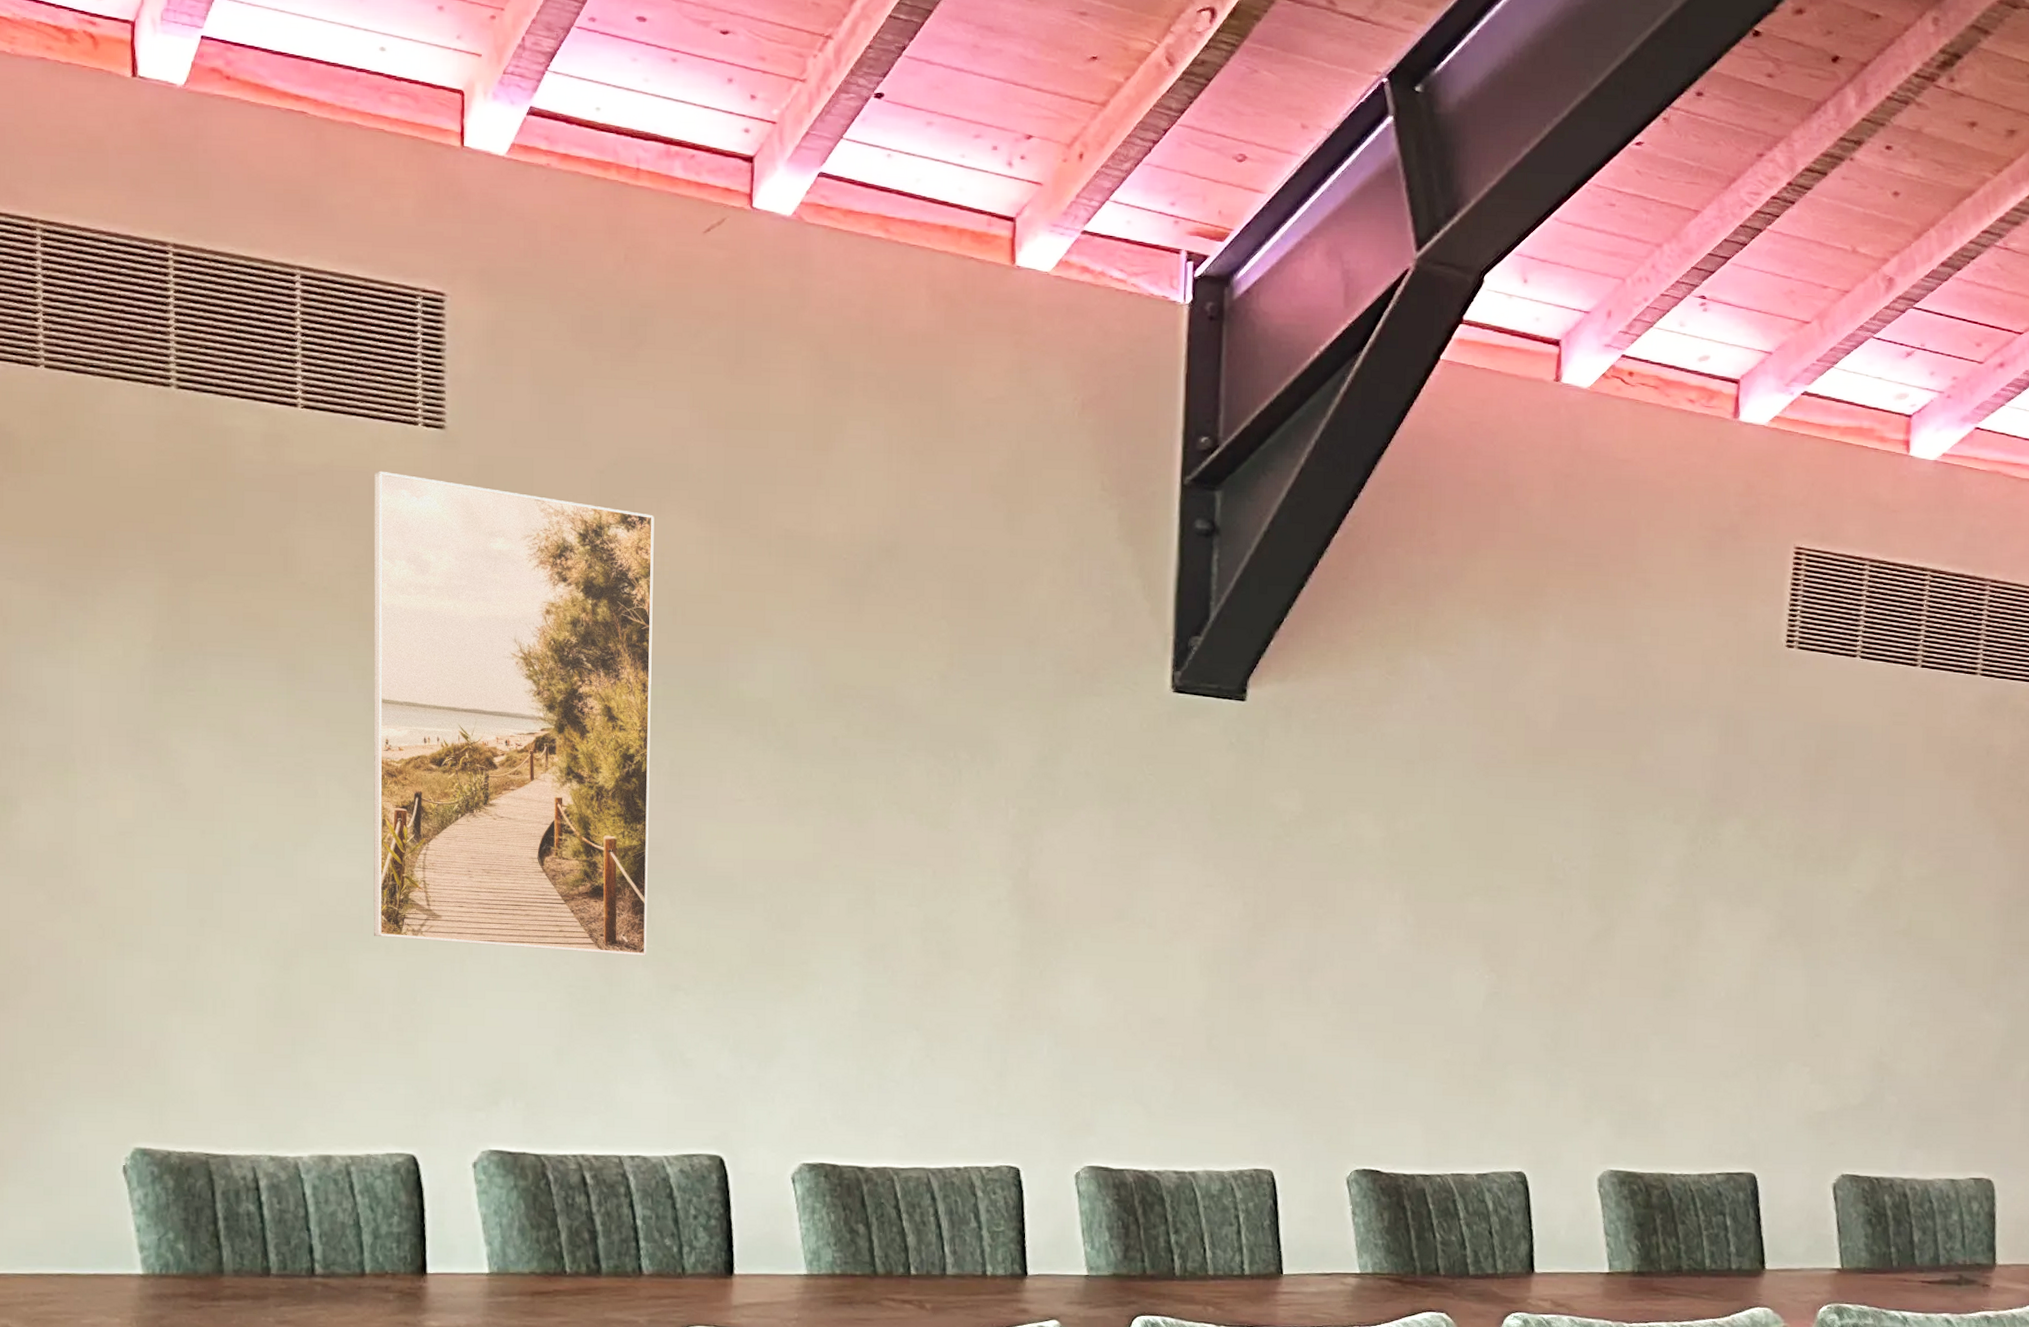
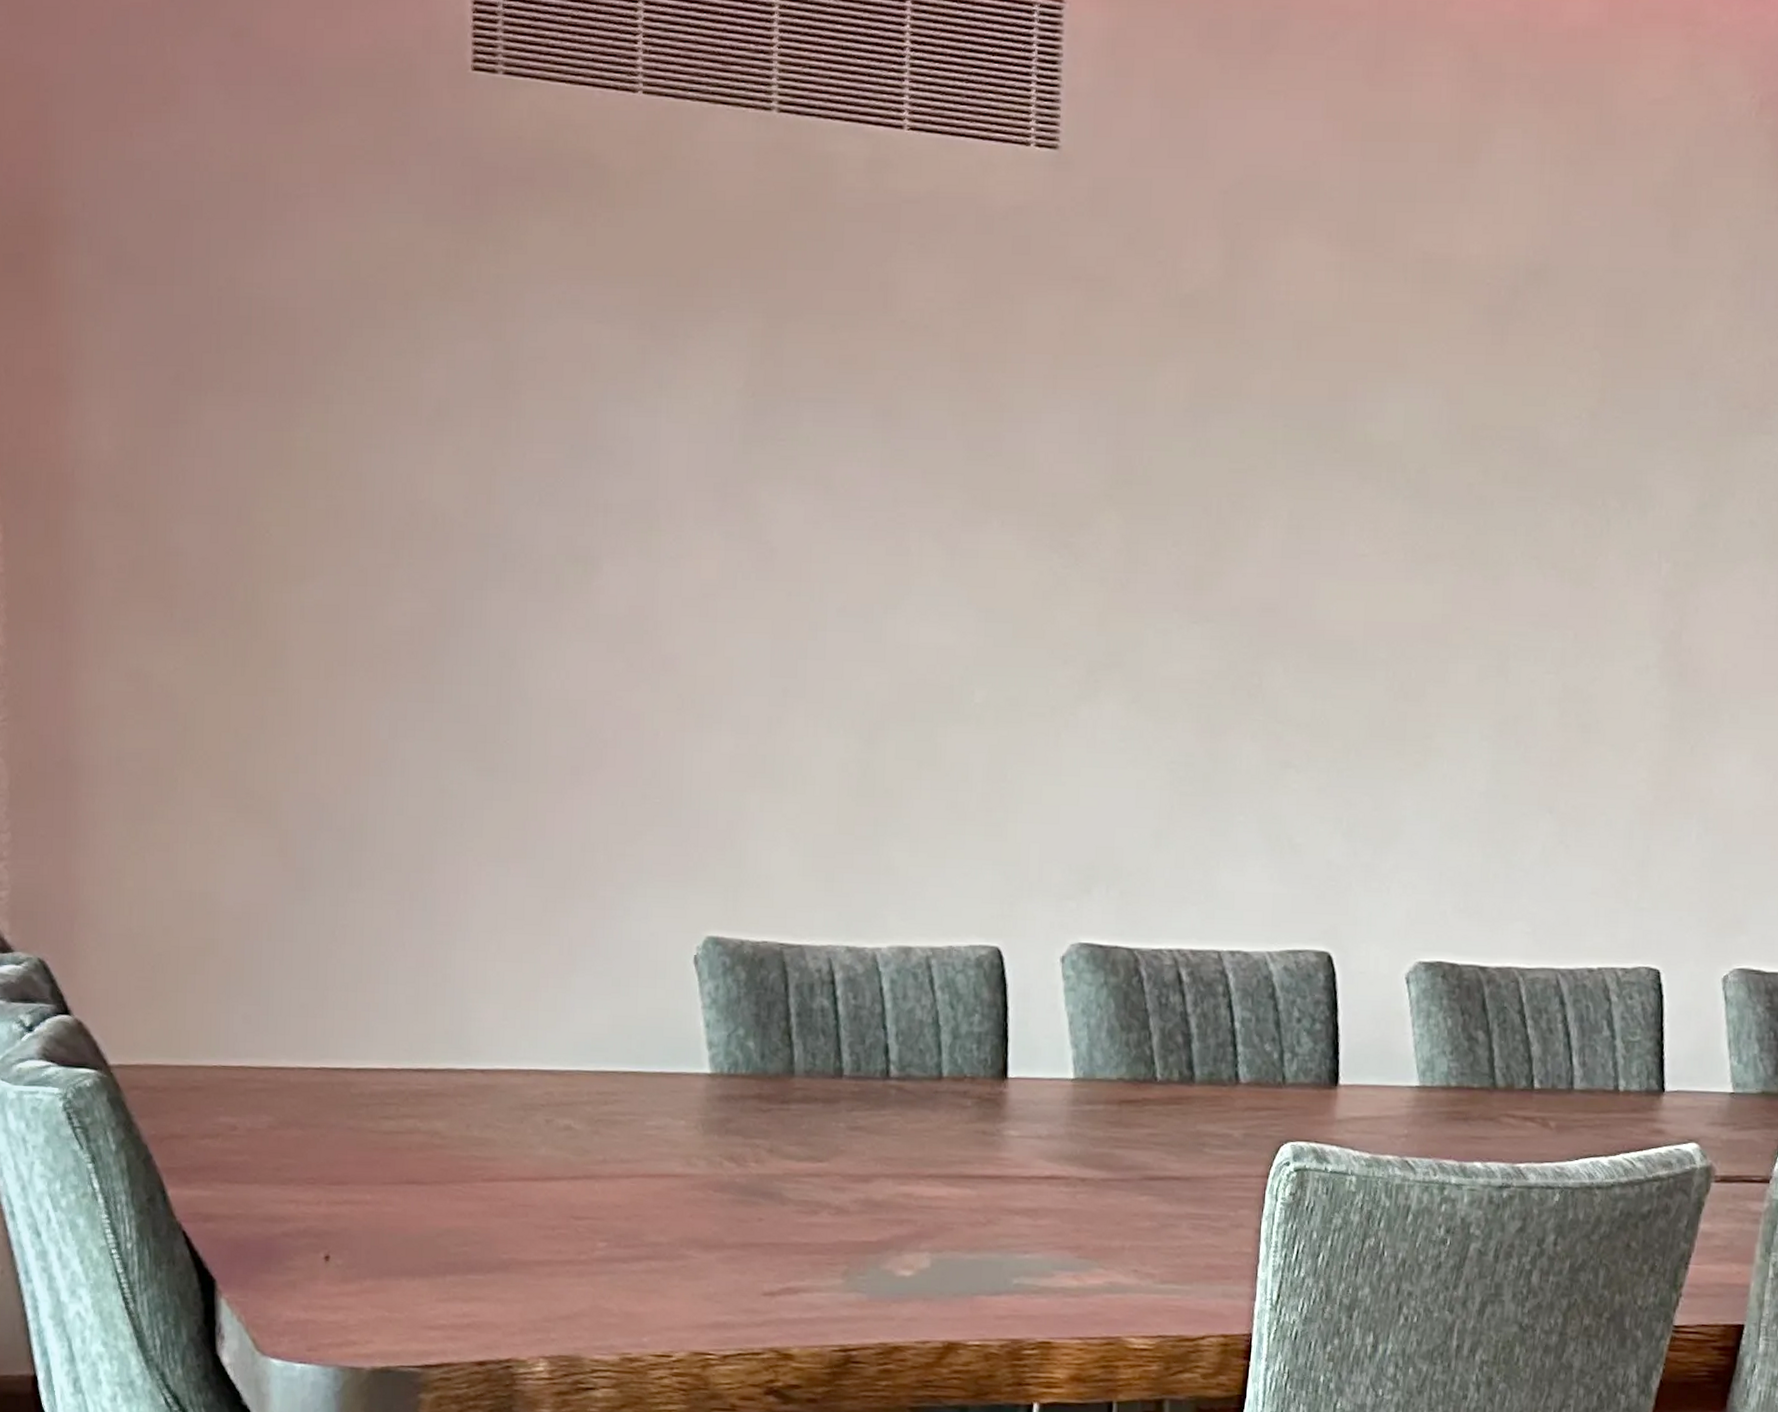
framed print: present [373,470,654,956] -> none [964,196,1281,729]

